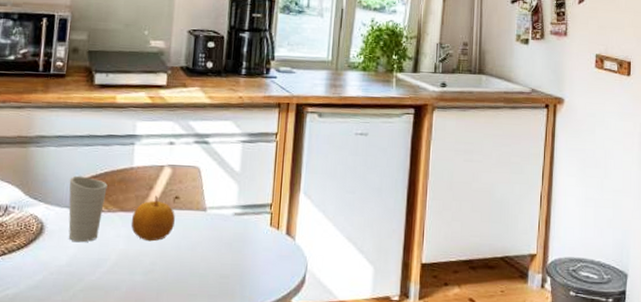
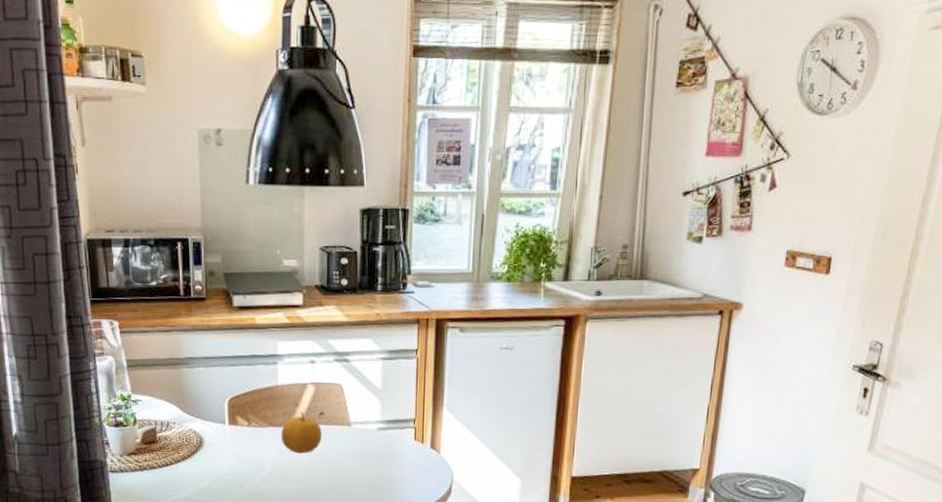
cup: present [68,175,108,243] -> none [220,394,256,454]

